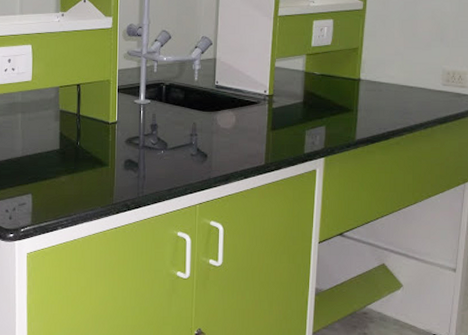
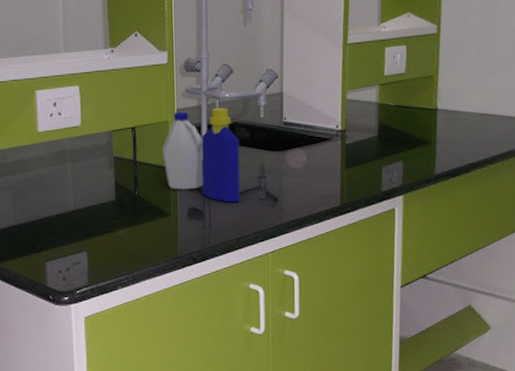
bottle: none [104,70,174,157] -> present [162,108,241,203]

